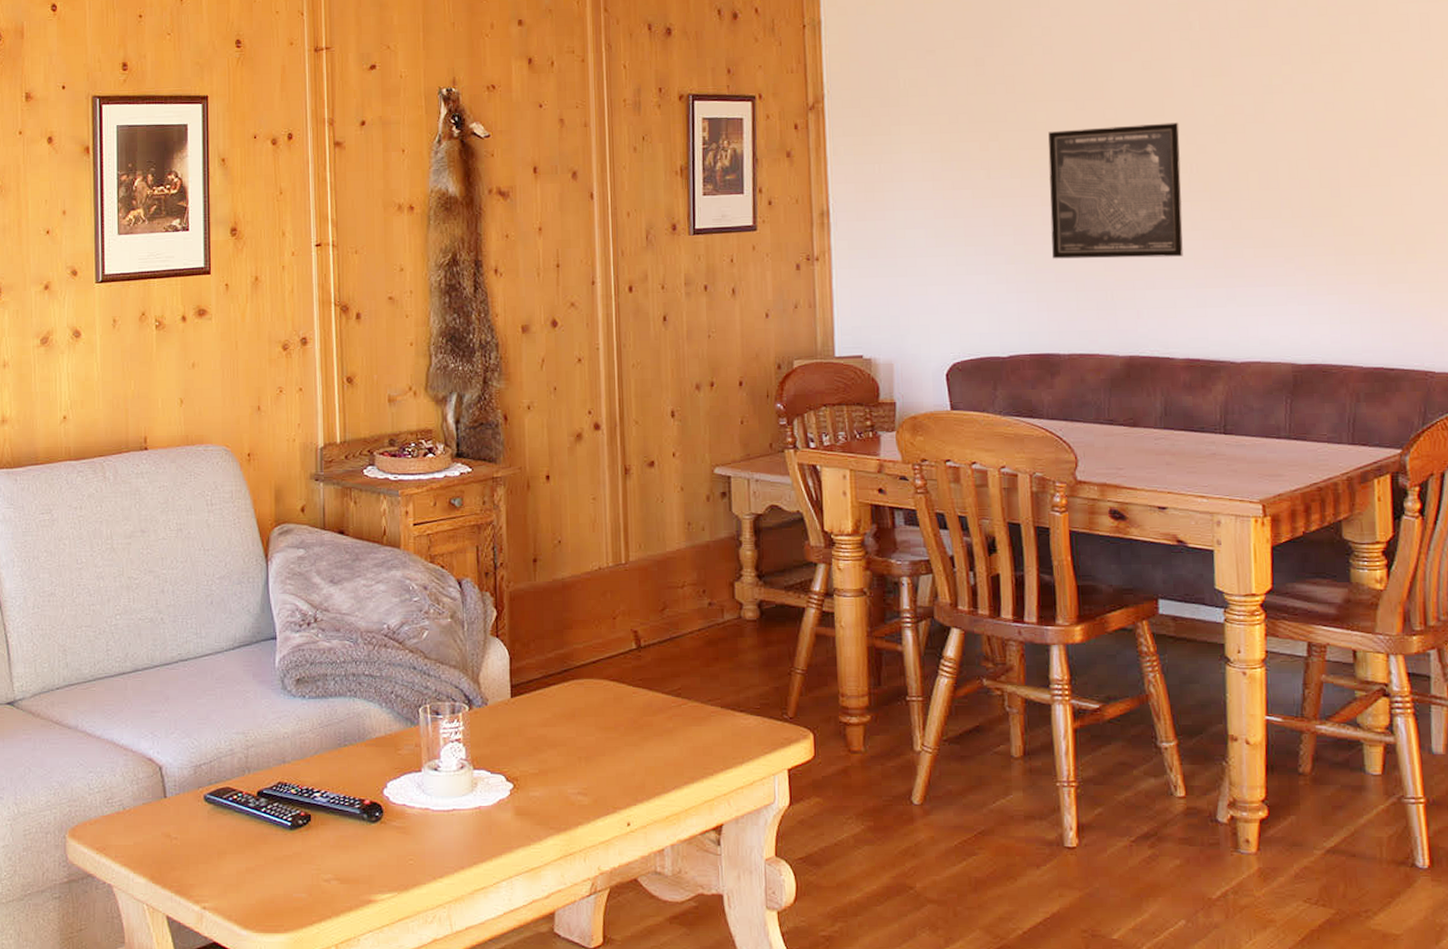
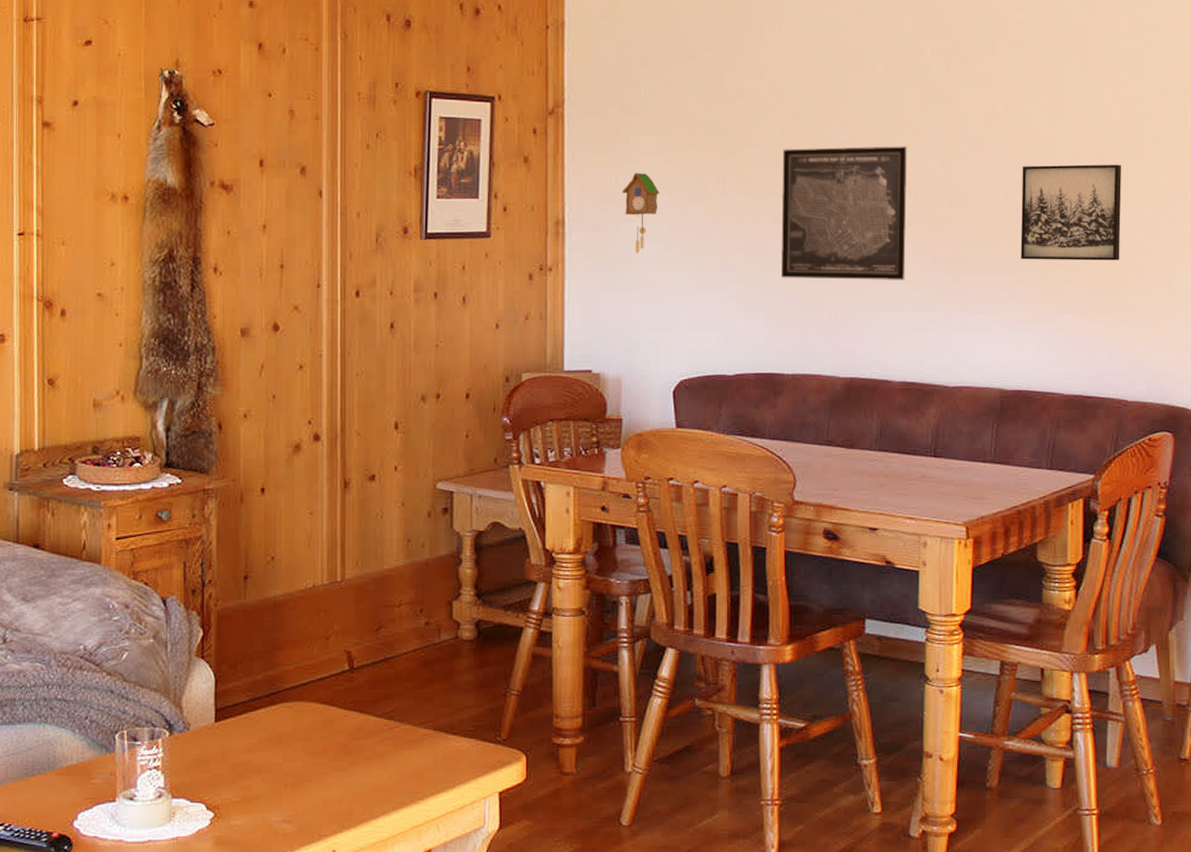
cuckoo clock: none [885,162,924,240] -> present [621,173,660,253]
wall art: none [1304,129,1418,231] -> present [1020,164,1122,261]

